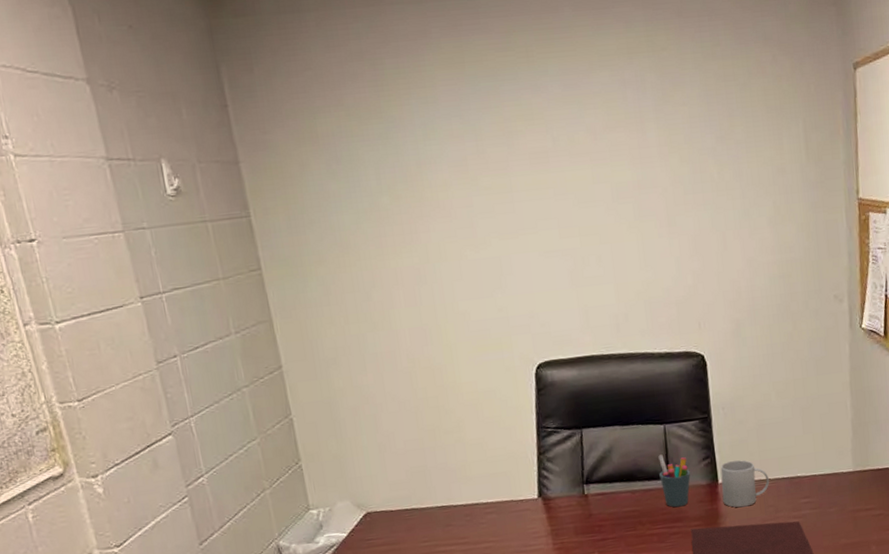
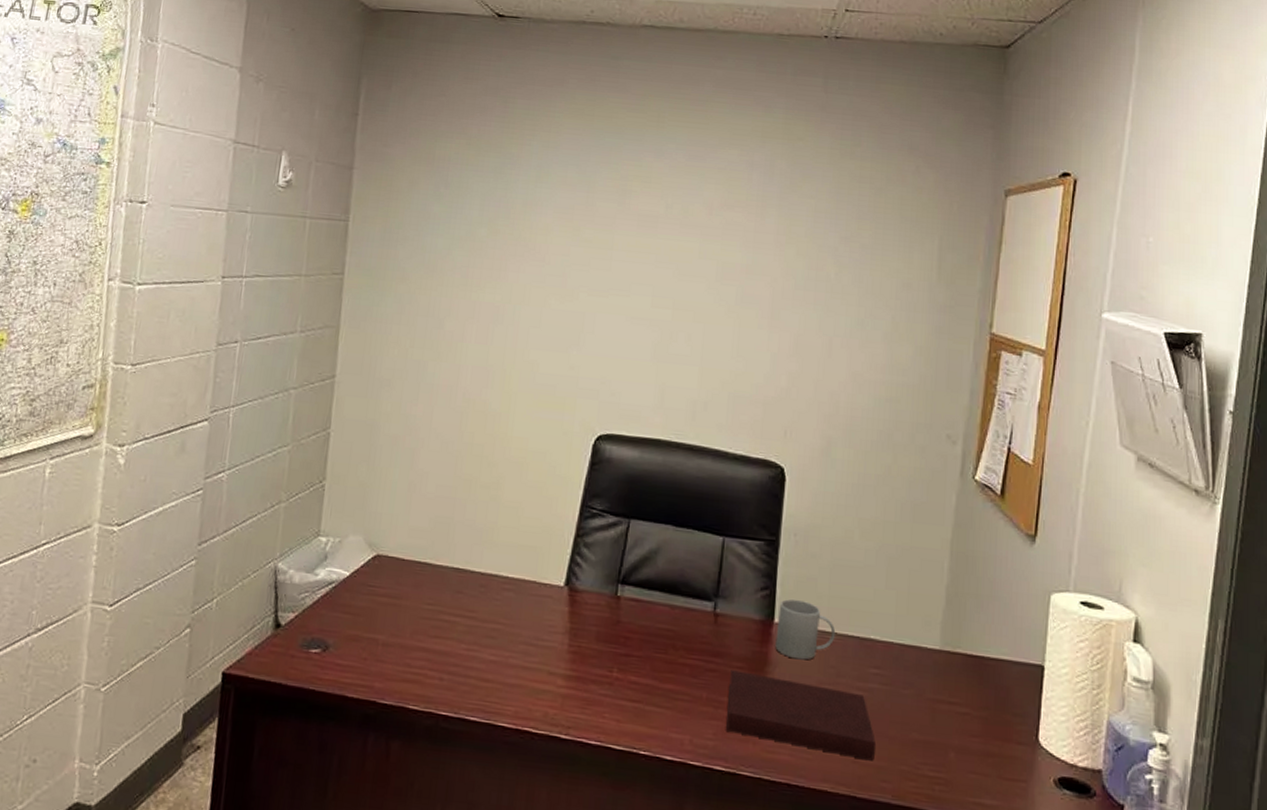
pen holder: present [658,454,691,508] -> none [706,571,743,640]

